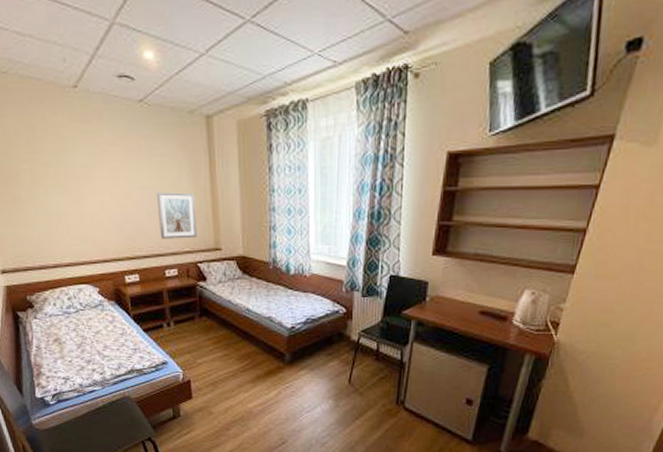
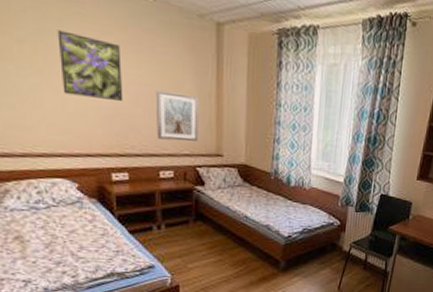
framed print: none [72,149,130,207] -> present [57,30,124,101]

